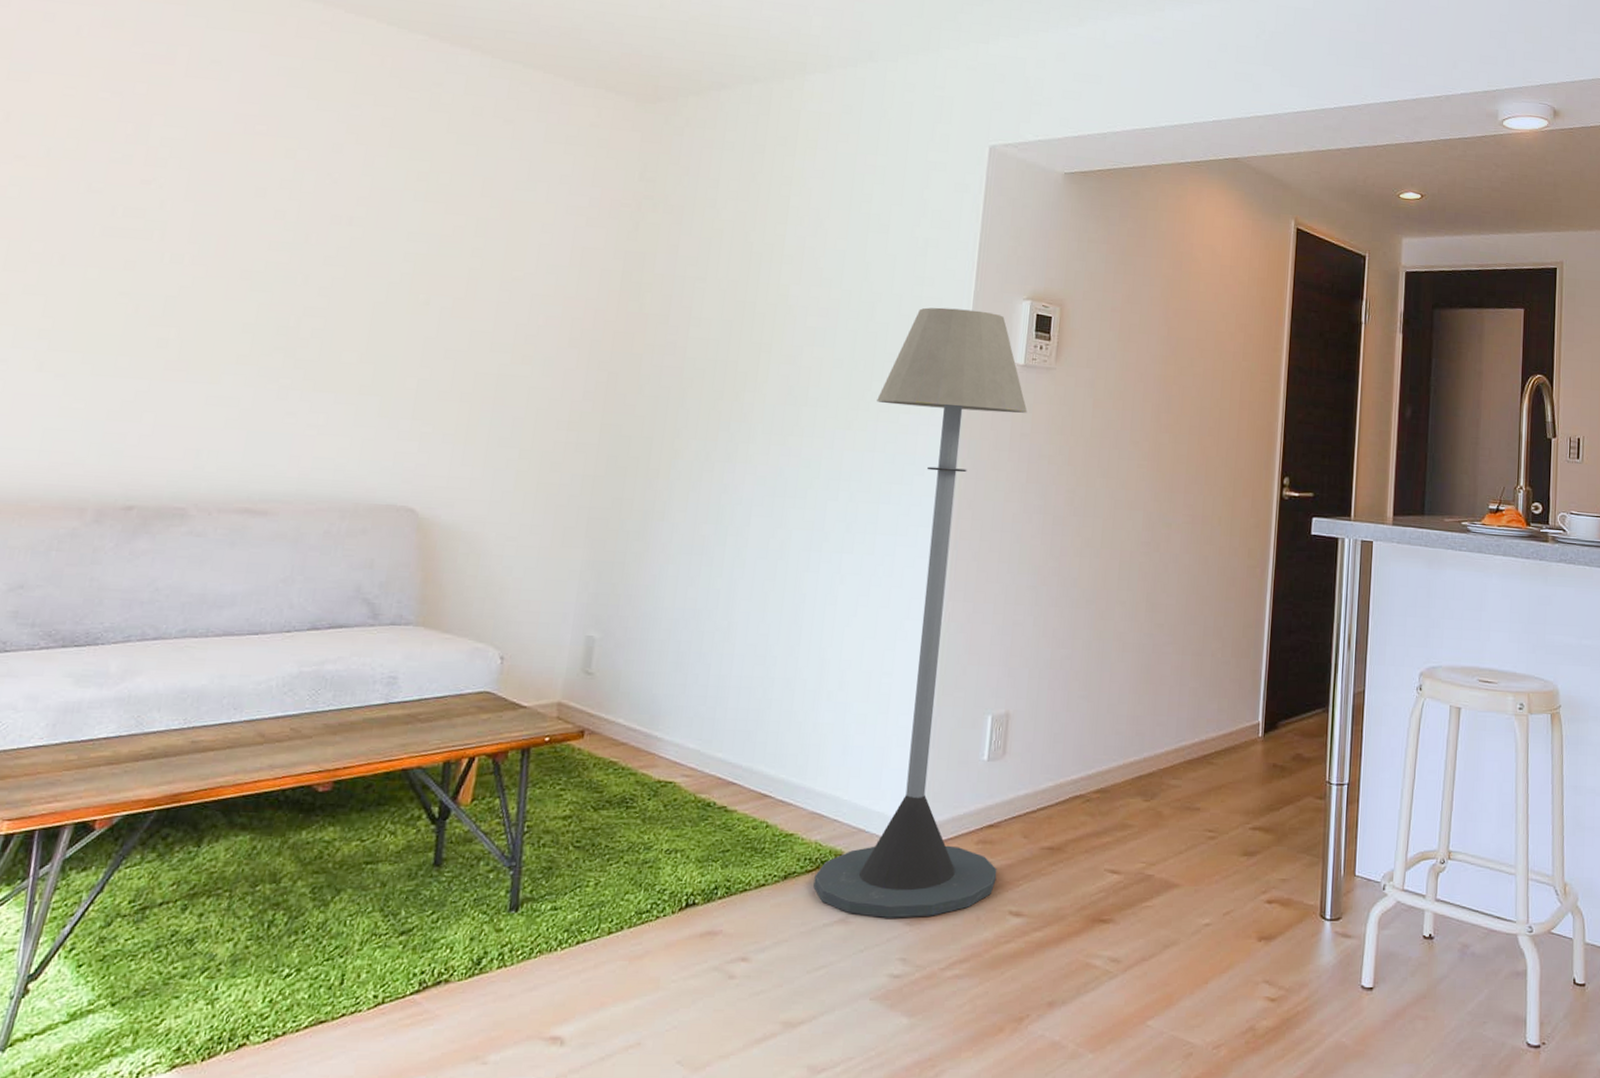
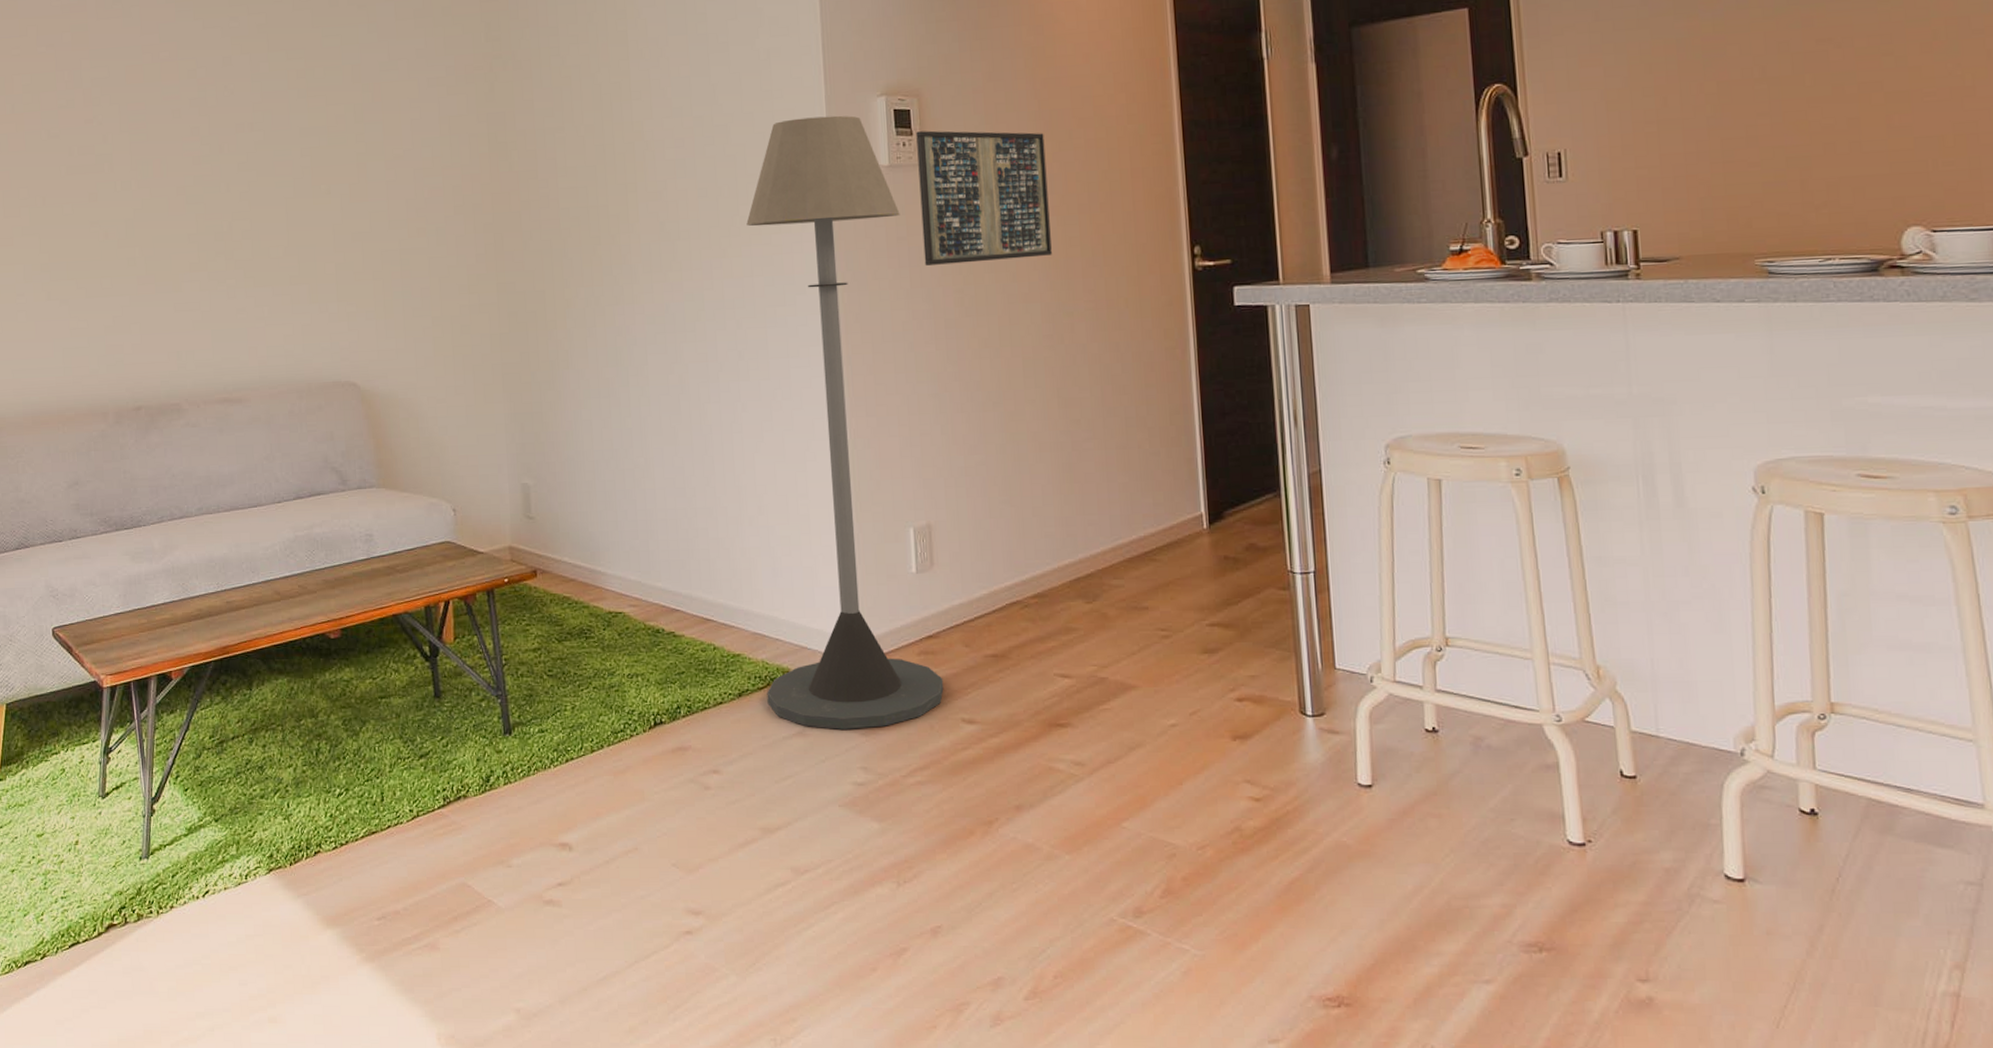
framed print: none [1043,338,1169,469] -> present [916,130,1052,266]

